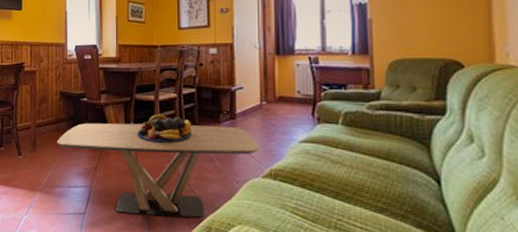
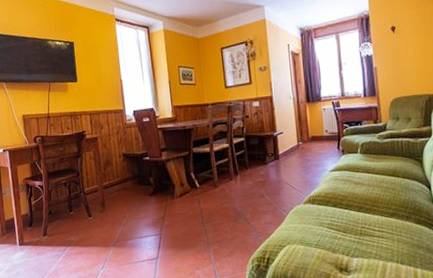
coffee table: present [57,123,258,218] -> none [124,165,299,252]
fruit bowl: present [137,114,192,143] -> none [197,163,244,188]

